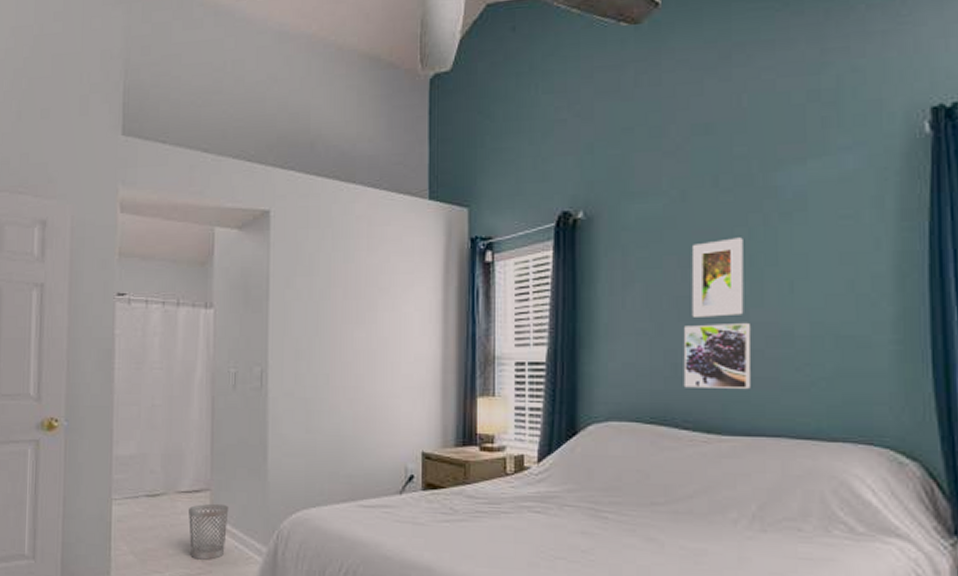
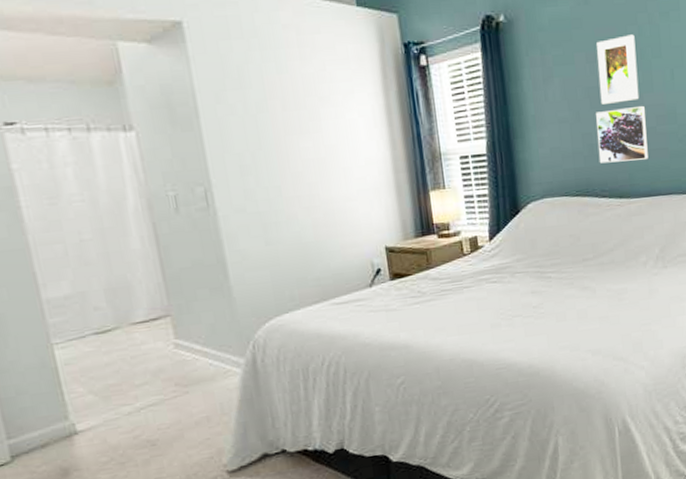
wastebasket: present [189,503,229,560] -> none [149,326,199,384]

